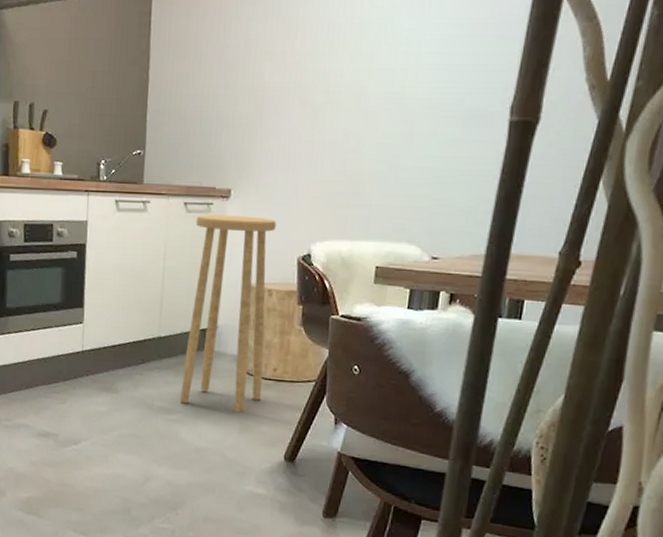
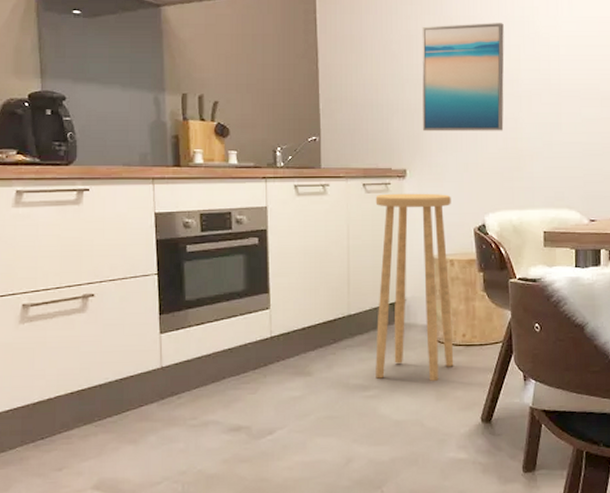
wall art: none [252,25,357,151] -> present [422,23,504,132]

